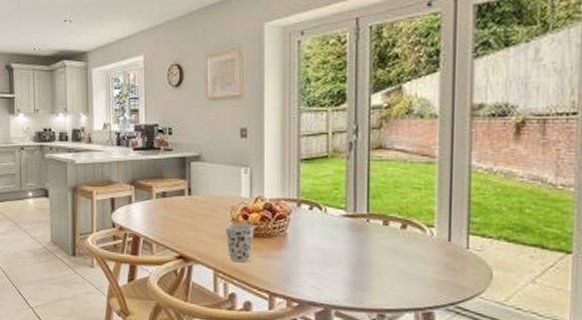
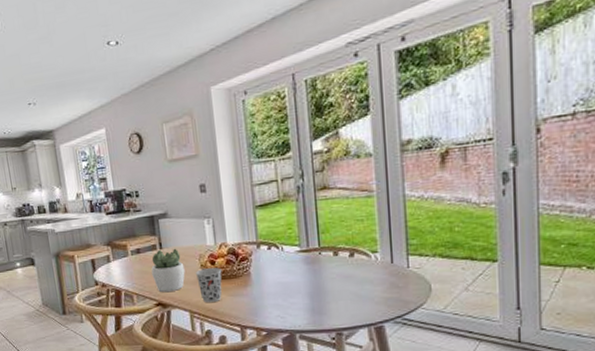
succulent plant: none [176,196,214,245] -> present [151,248,185,293]

